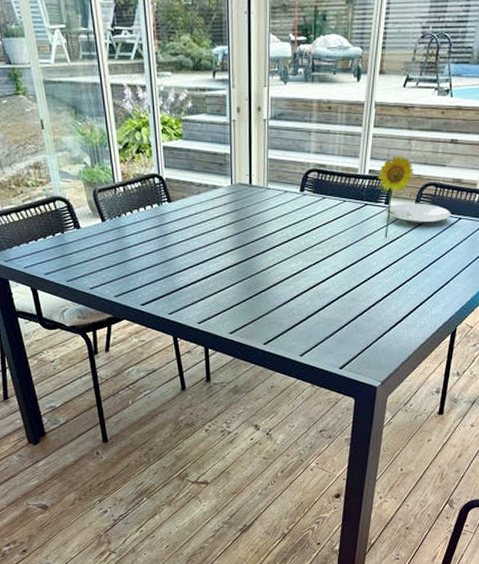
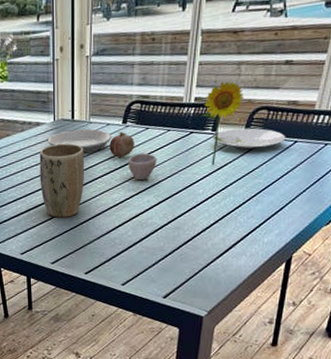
plant pot: none [216,208,263,286] -> present [39,143,85,218]
plate: none [224,195,290,221] -> present [47,129,112,154]
fruit: none [287,199,312,226] -> present [109,131,134,158]
cup: none [306,222,334,251] -> present [128,152,157,181]

